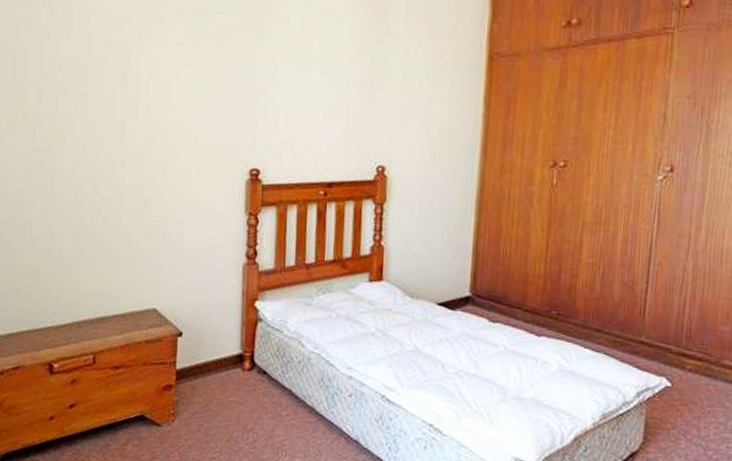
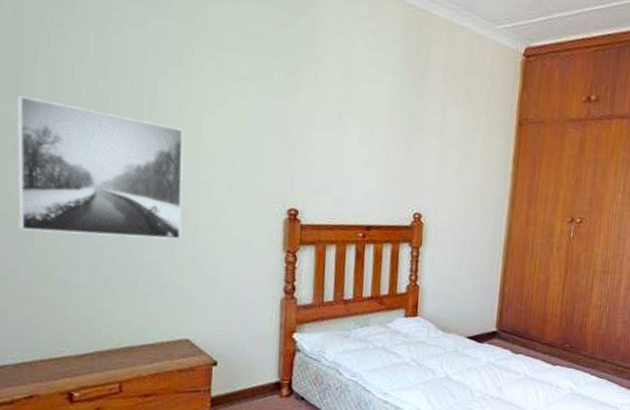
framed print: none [11,75,153,207] -> present [17,95,184,240]

